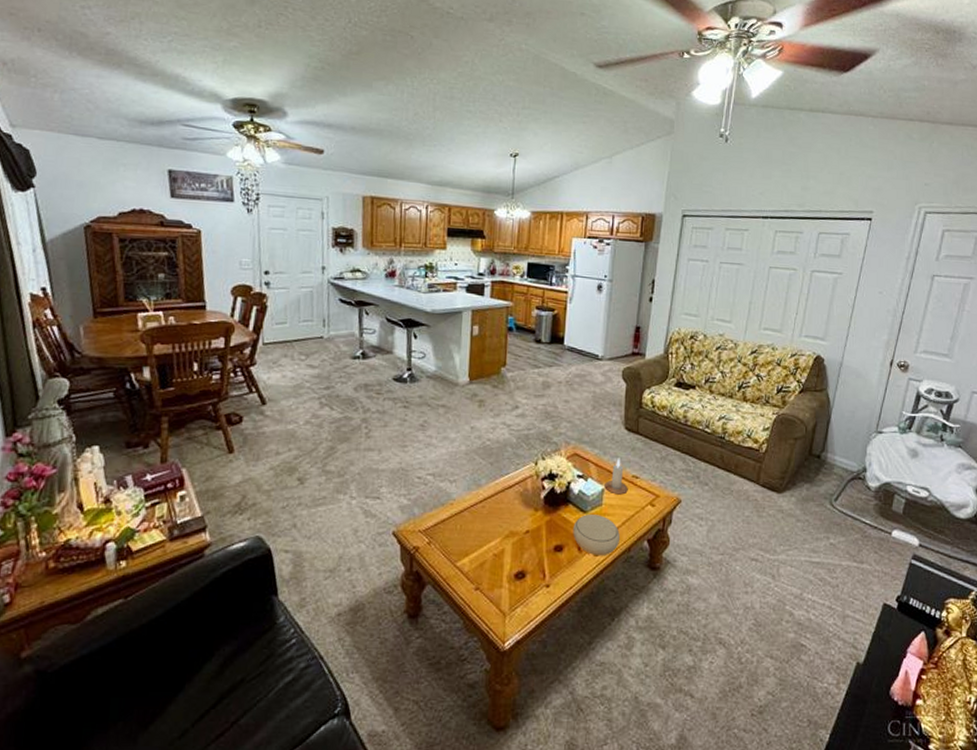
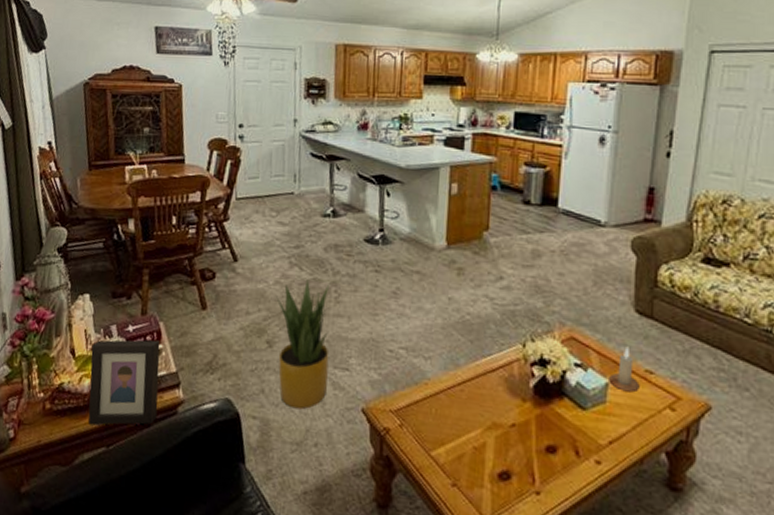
picture frame: none [101,487,183,578] -> present [88,340,161,425]
planter: none [307,418,361,539] -> present [276,279,331,409]
bowl: present [573,514,620,557] -> none [569,412,629,466]

